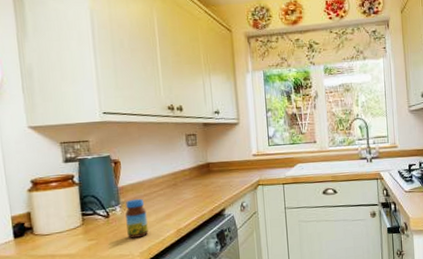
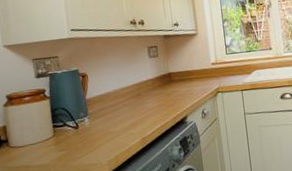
jar: present [125,198,149,238] -> none [93,109,115,148]

